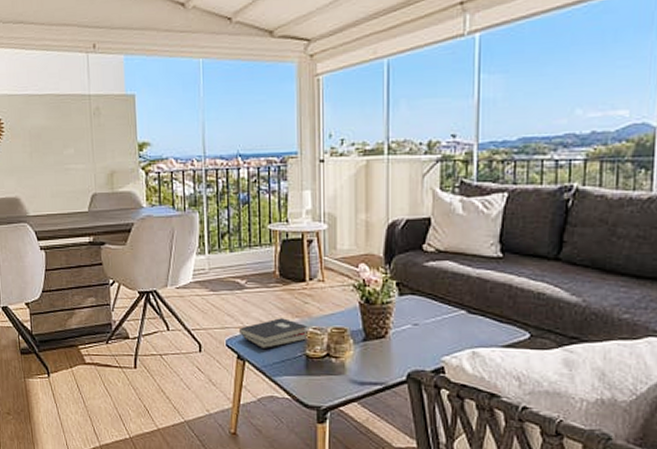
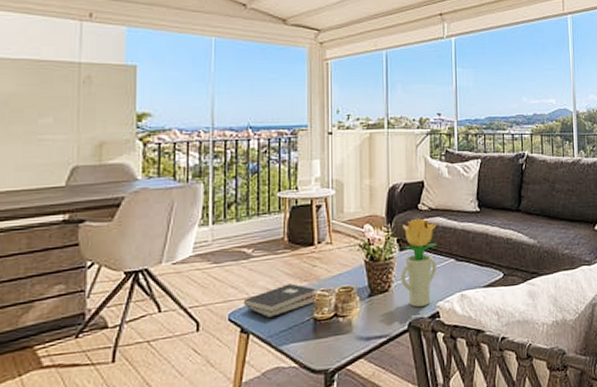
potted flower: none [400,261,445,359] -> present [401,218,437,307]

